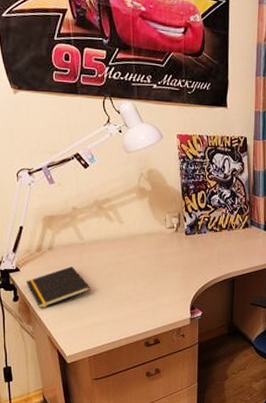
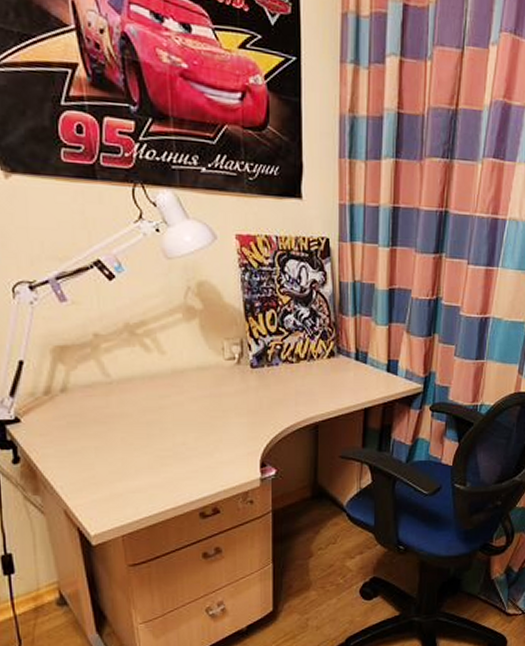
notepad: present [25,266,91,308] -> none [29,414,122,472]

